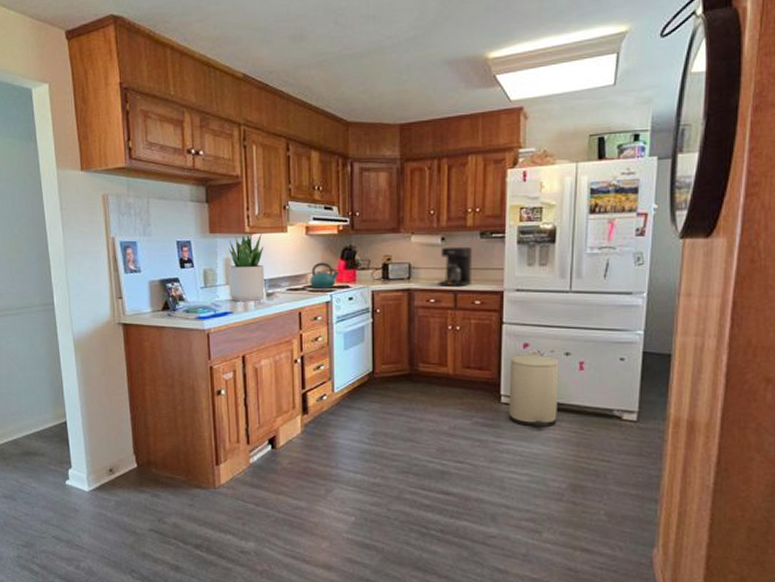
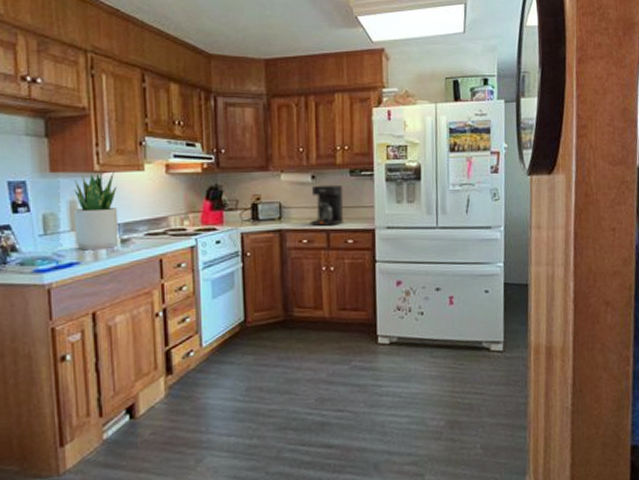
kettle: present [309,262,340,288] -> none [170,203,206,232]
pedal bin: present [509,353,559,428] -> none [385,290,432,367]

